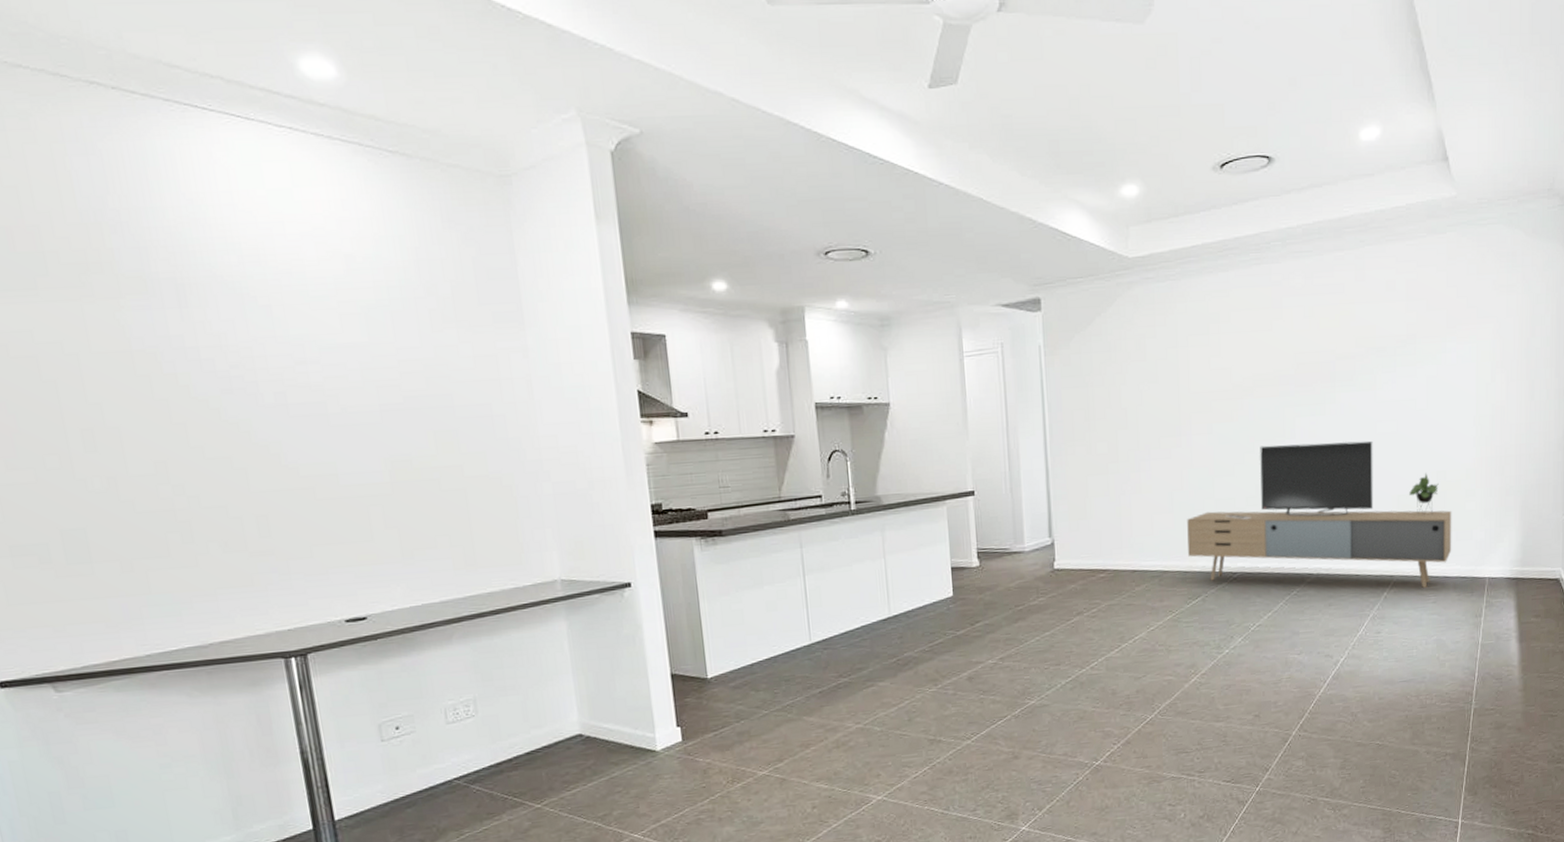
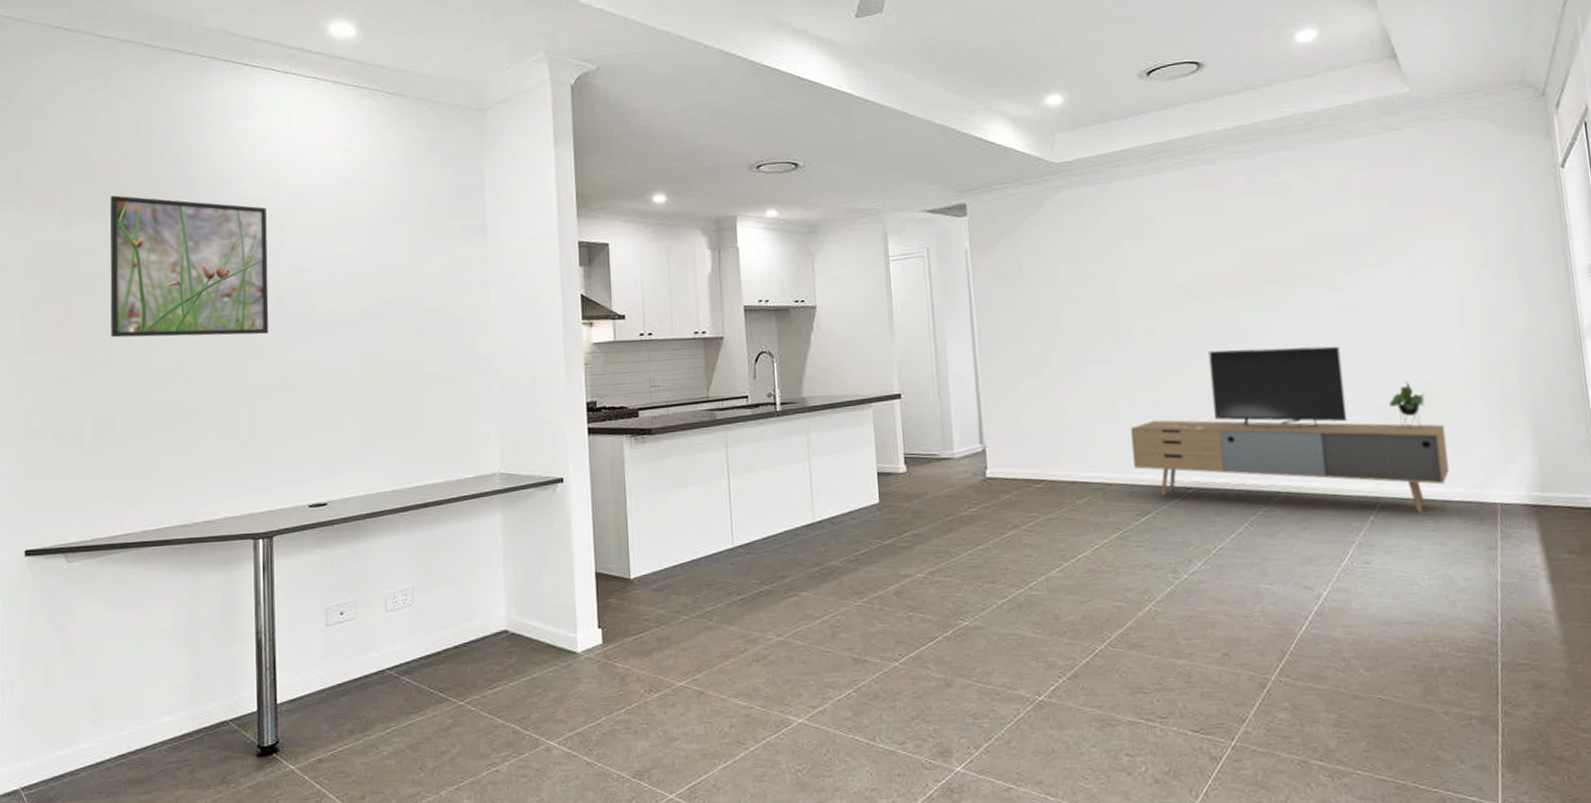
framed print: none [34,267,271,440] -> present [110,195,269,338]

